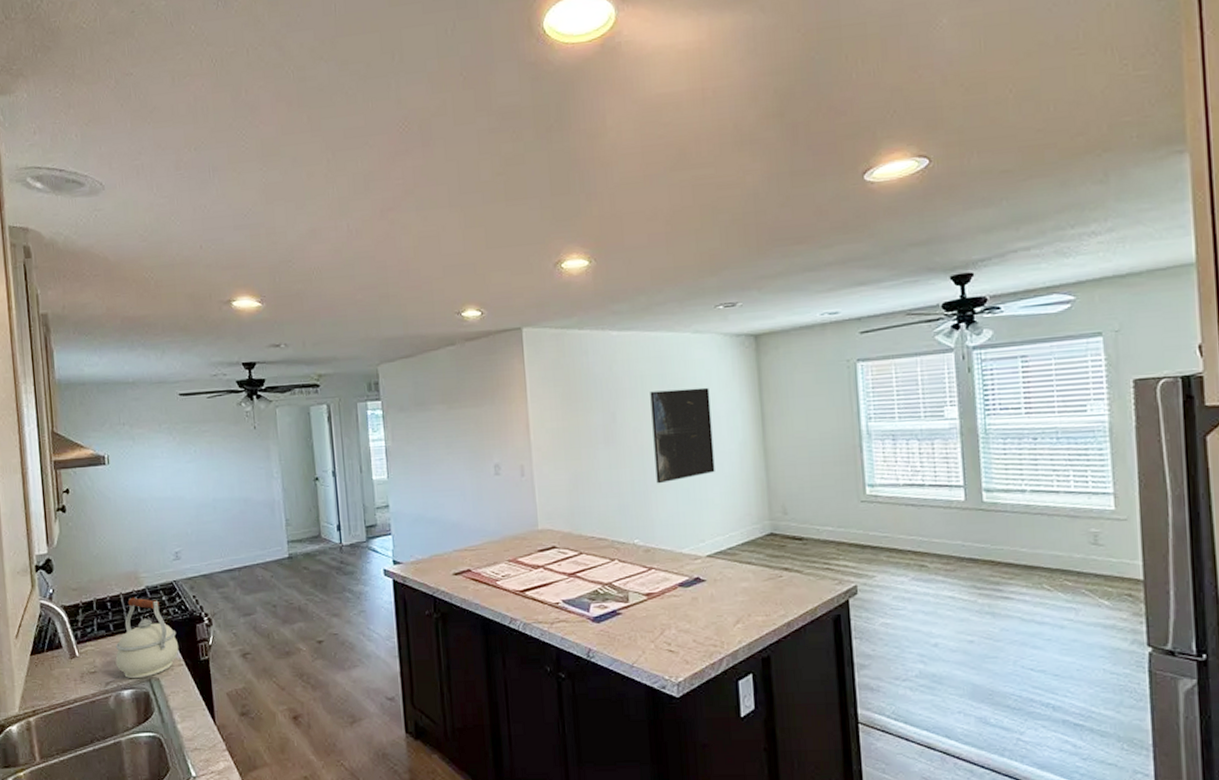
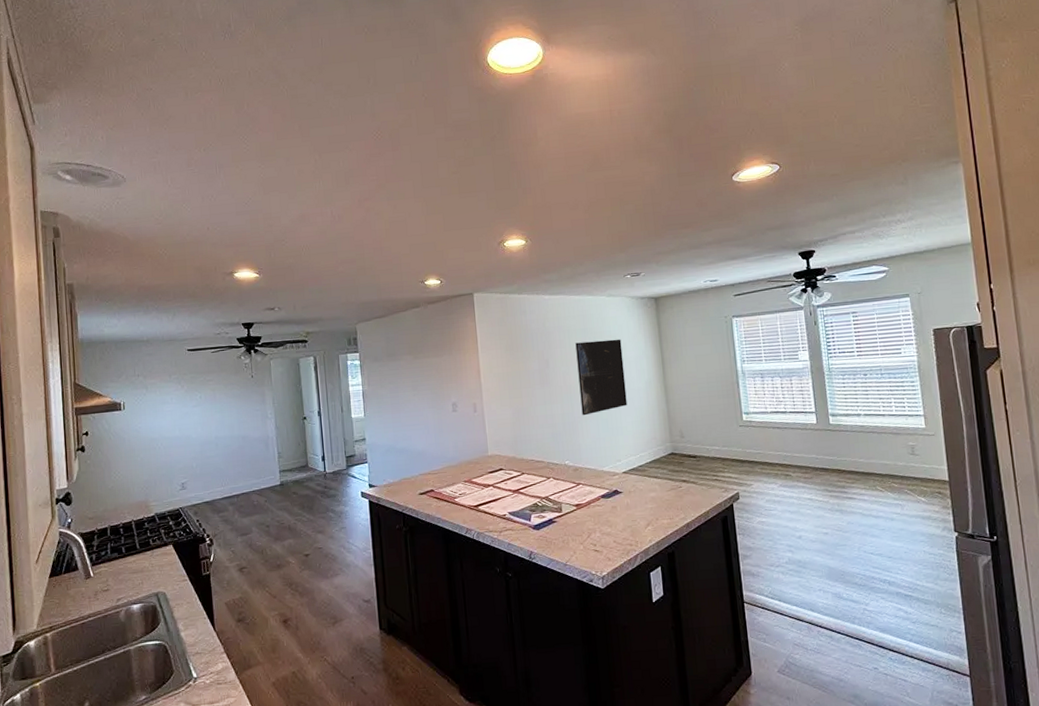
kettle: present [115,597,179,679] -> none [126,523,184,595]

